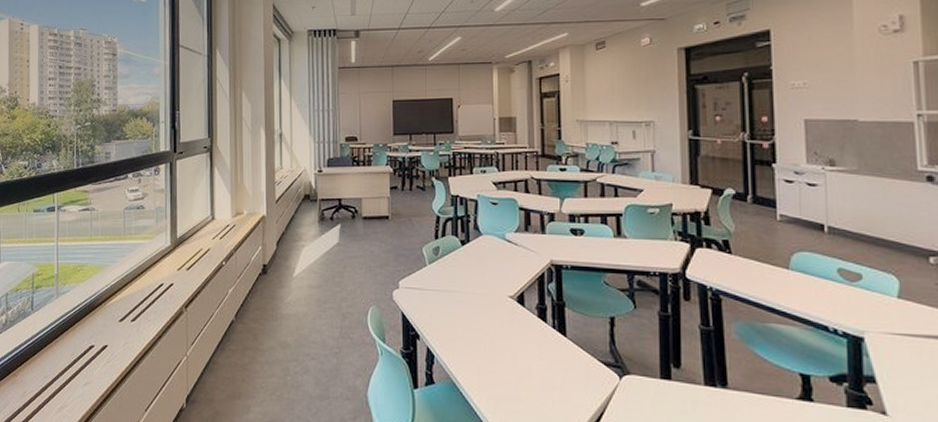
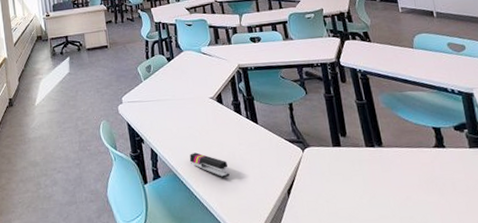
stapler: none [473,360,522,396] -> present [189,152,230,178]

